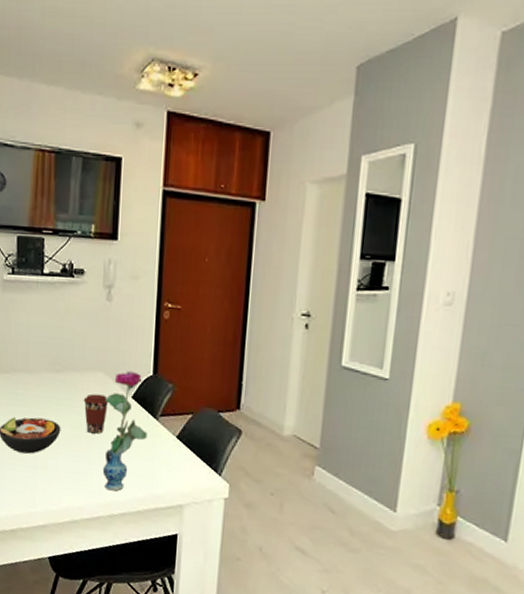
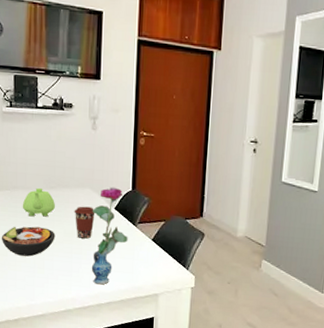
teakettle: none [23,370,61,406] -> present [22,187,55,217]

